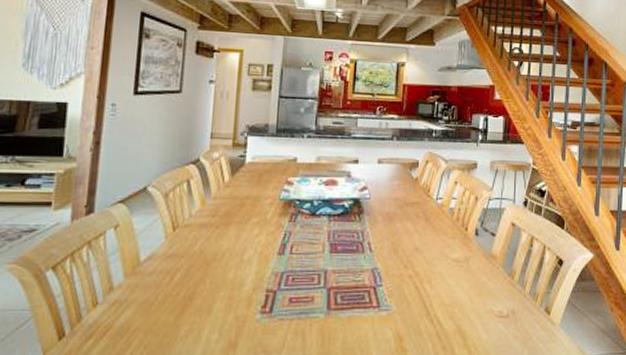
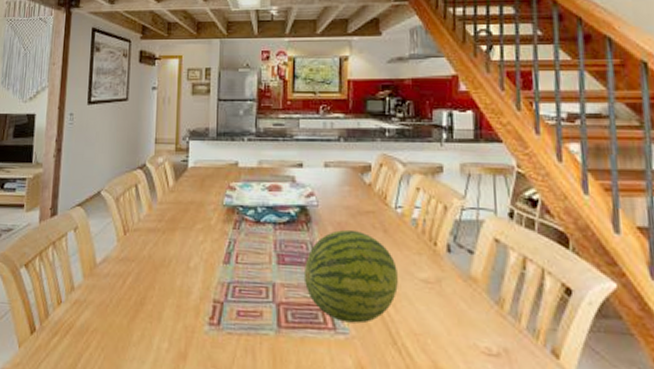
fruit: none [353,219,435,300] -> present [303,229,398,324]

